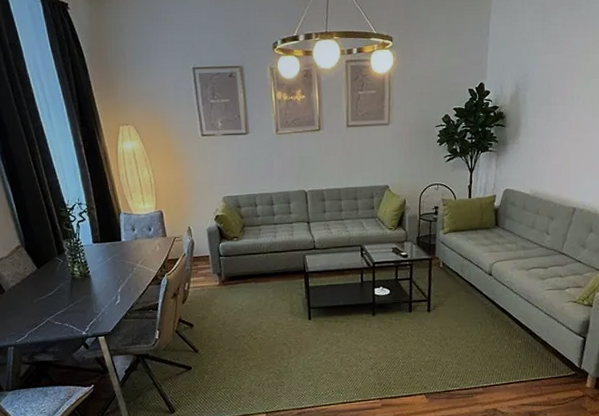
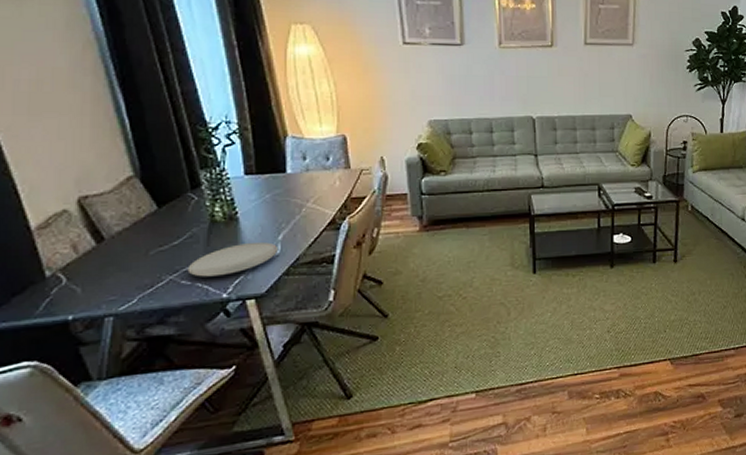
plate: none [58,294,118,319] -> present [187,242,277,277]

